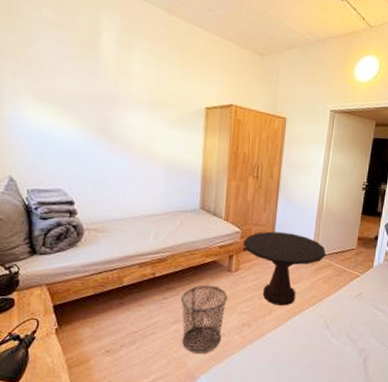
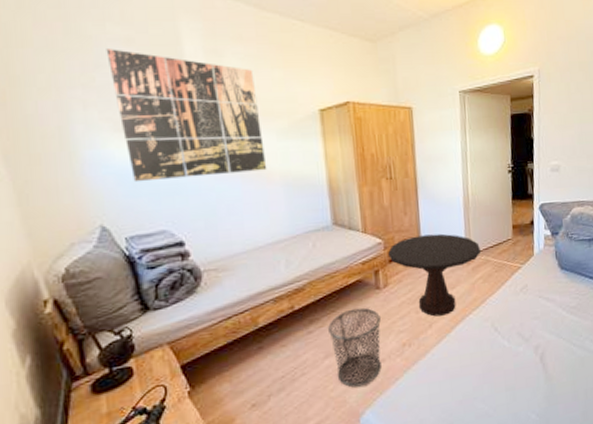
wall art: none [38,29,156,153] -> present [106,49,267,183]

